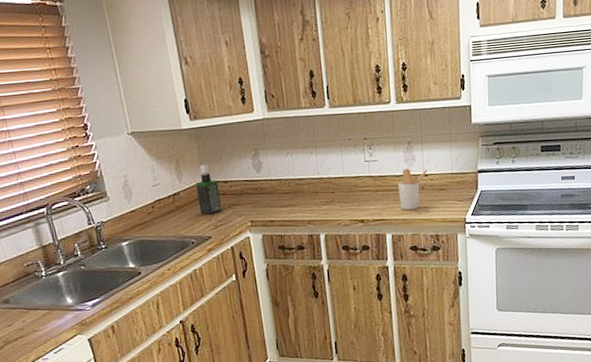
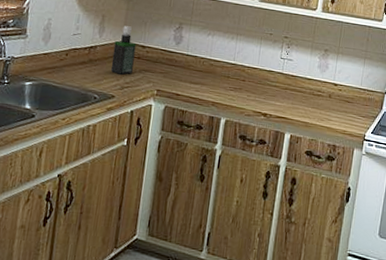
utensil holder: present [398,168,427,210] -> none [305,74,338,115]

